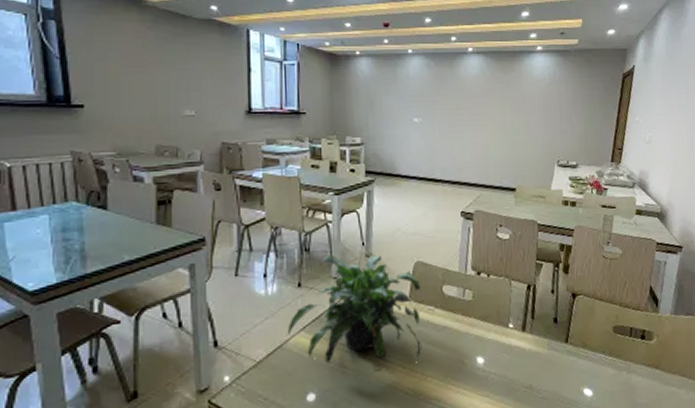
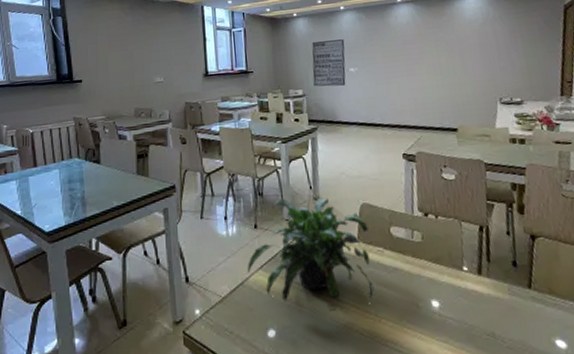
wall art: none [373,86,410,137] -> present [311,39,346,87]

